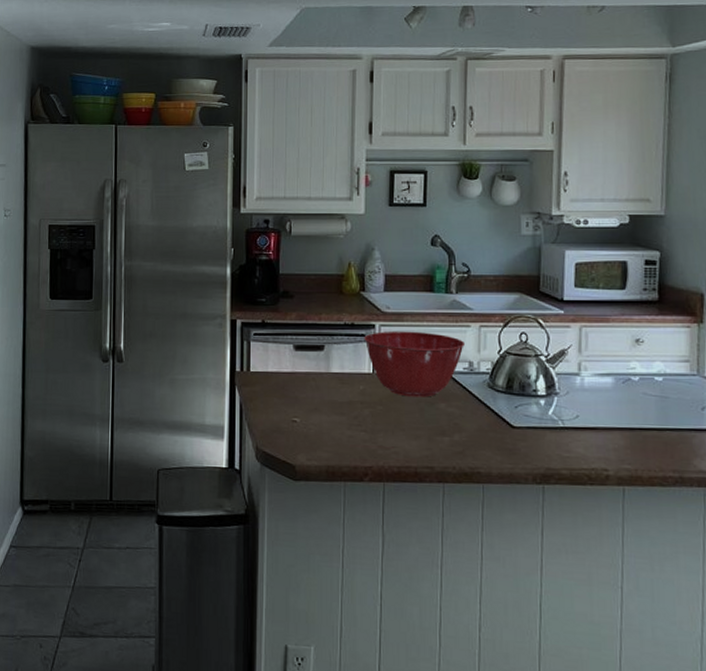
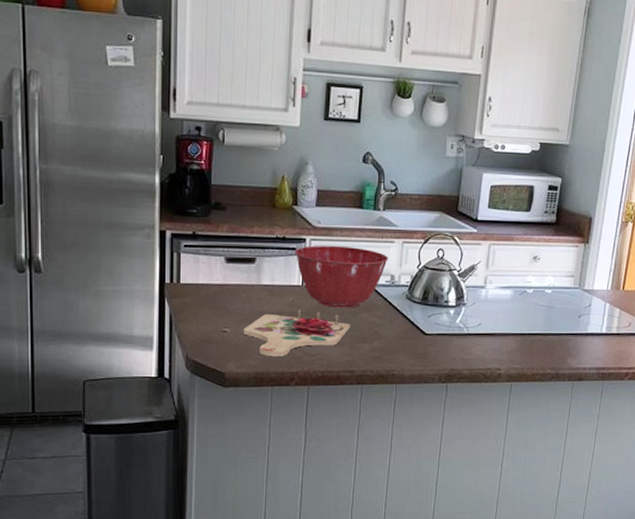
cutting board: none [313,398,428,449] -> present [243,309,351,356]

